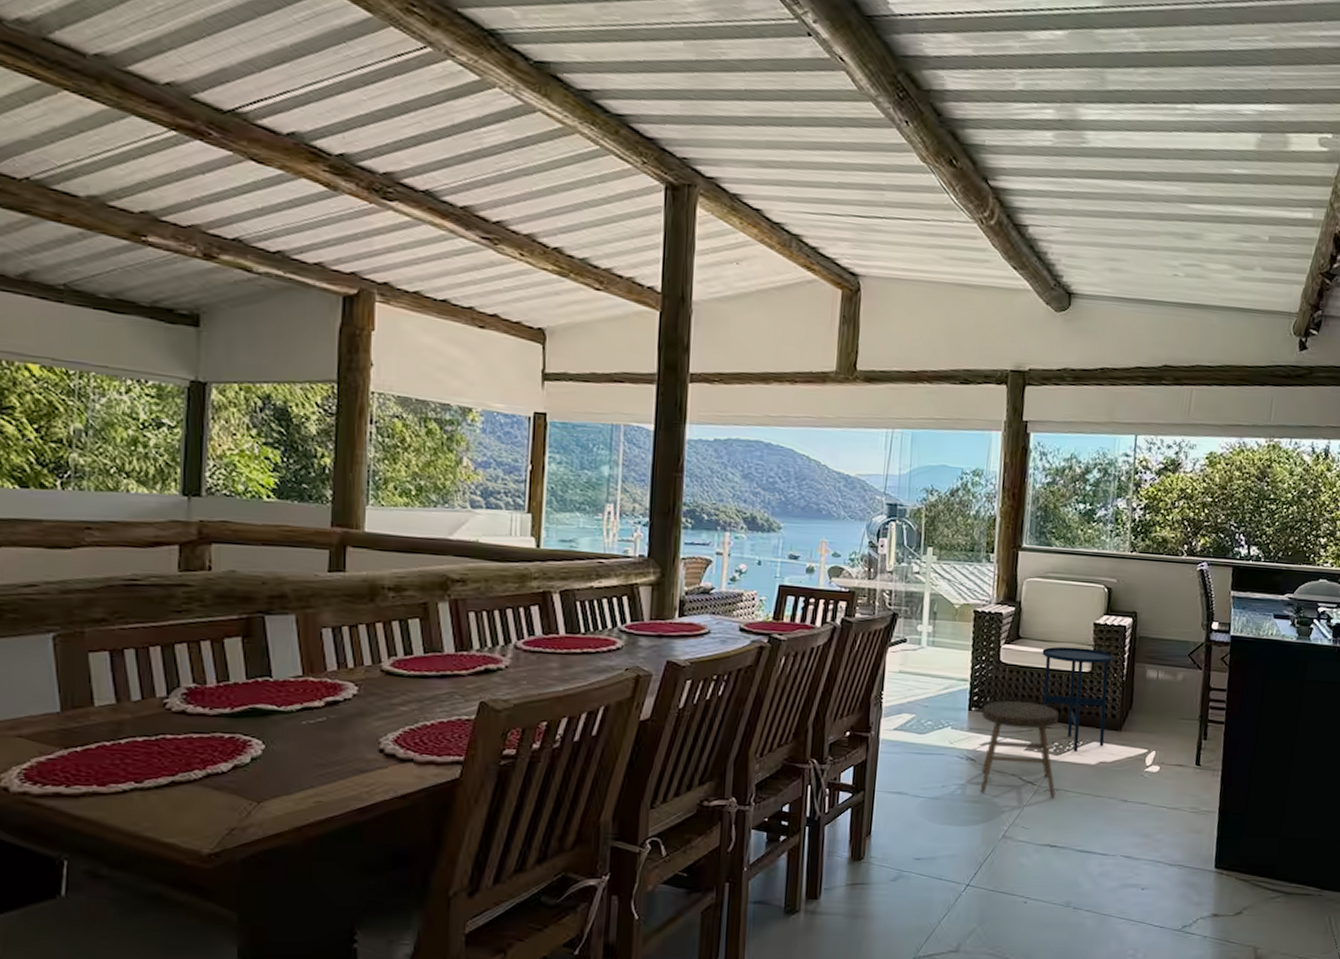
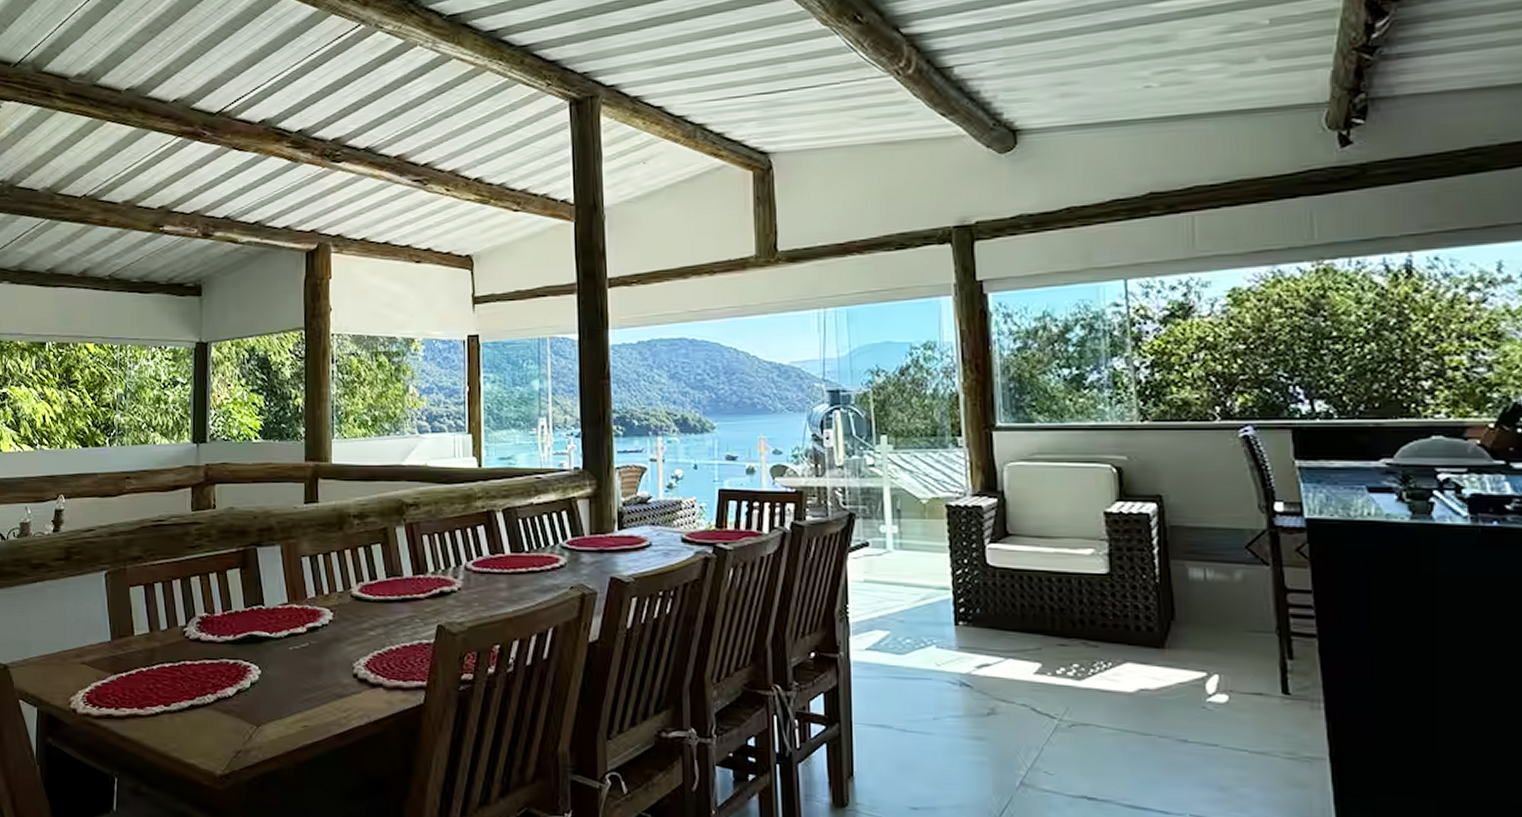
stool: present [980,701,1059,798] -> none [972,612,1084,735]
side table: present [1042,646,1114,752] -> none [1040,543,1143,676]

